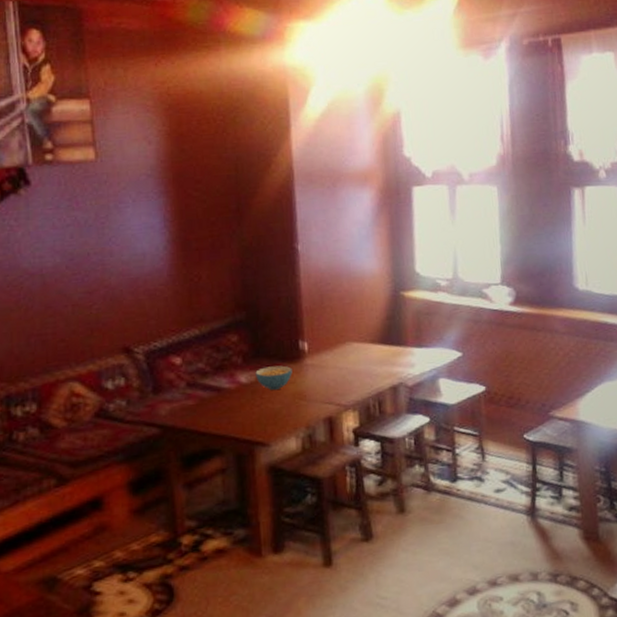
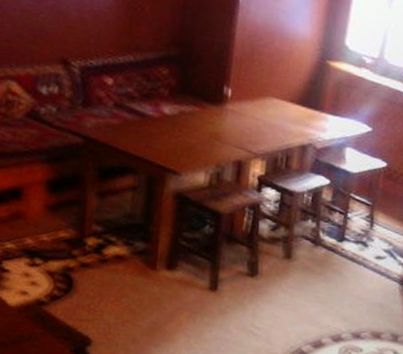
cereal bowl: present [255,365,292,390] -> none [178,103,213,126]

